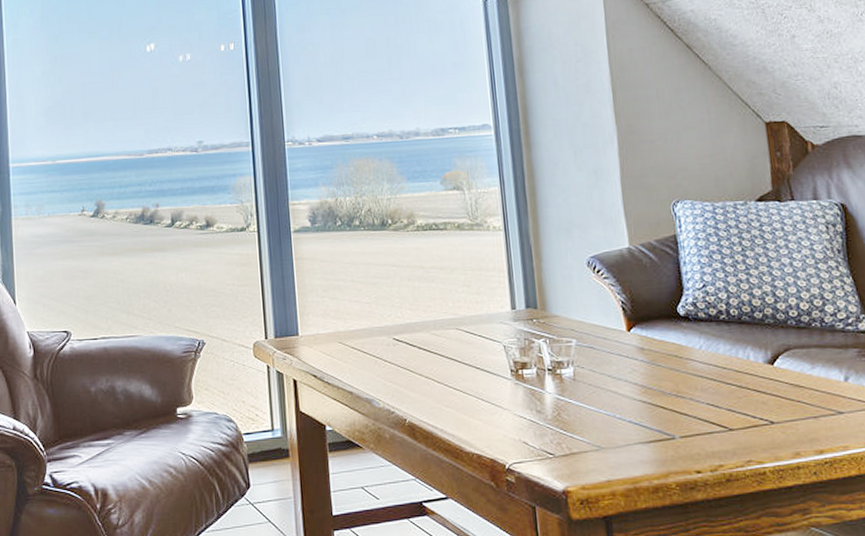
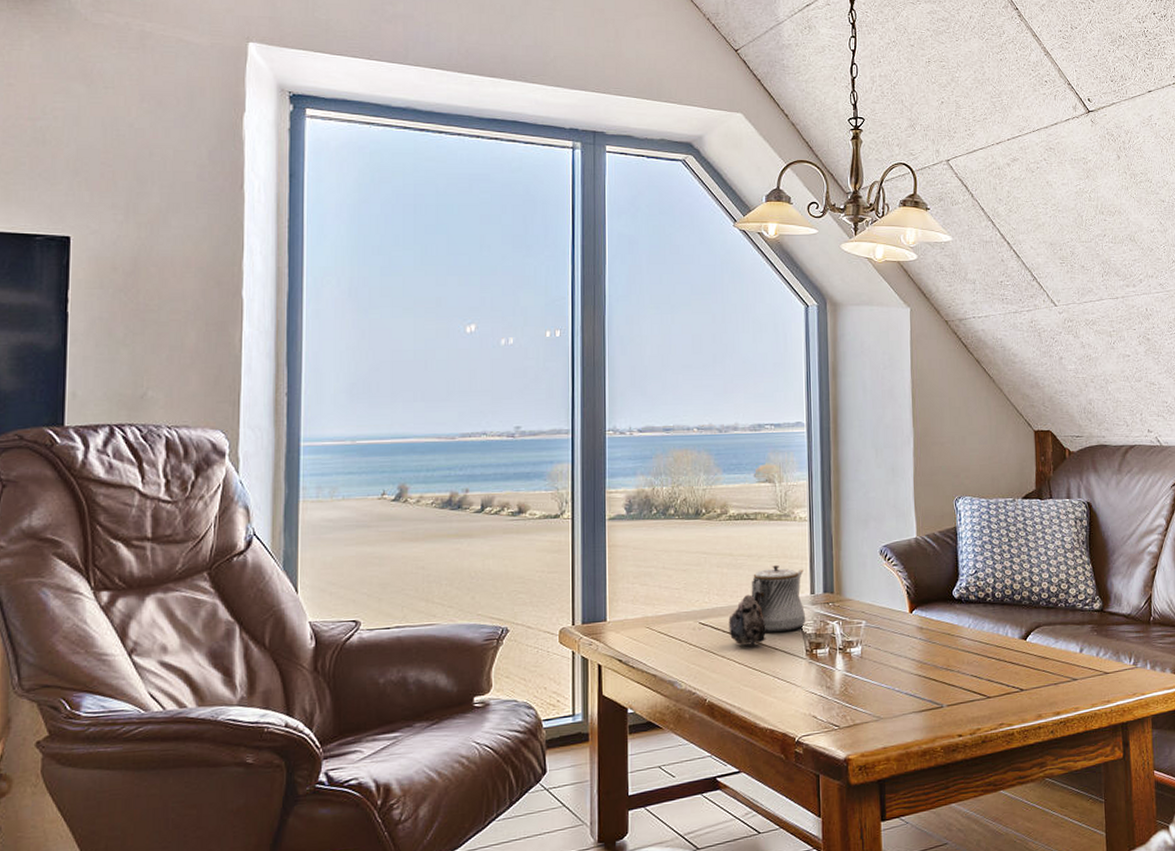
decorative skull: none [424,309,466,364] -> present [728,594,767,646]
teapot: none [445,277,509,351] -> present [751,564,806,633]

